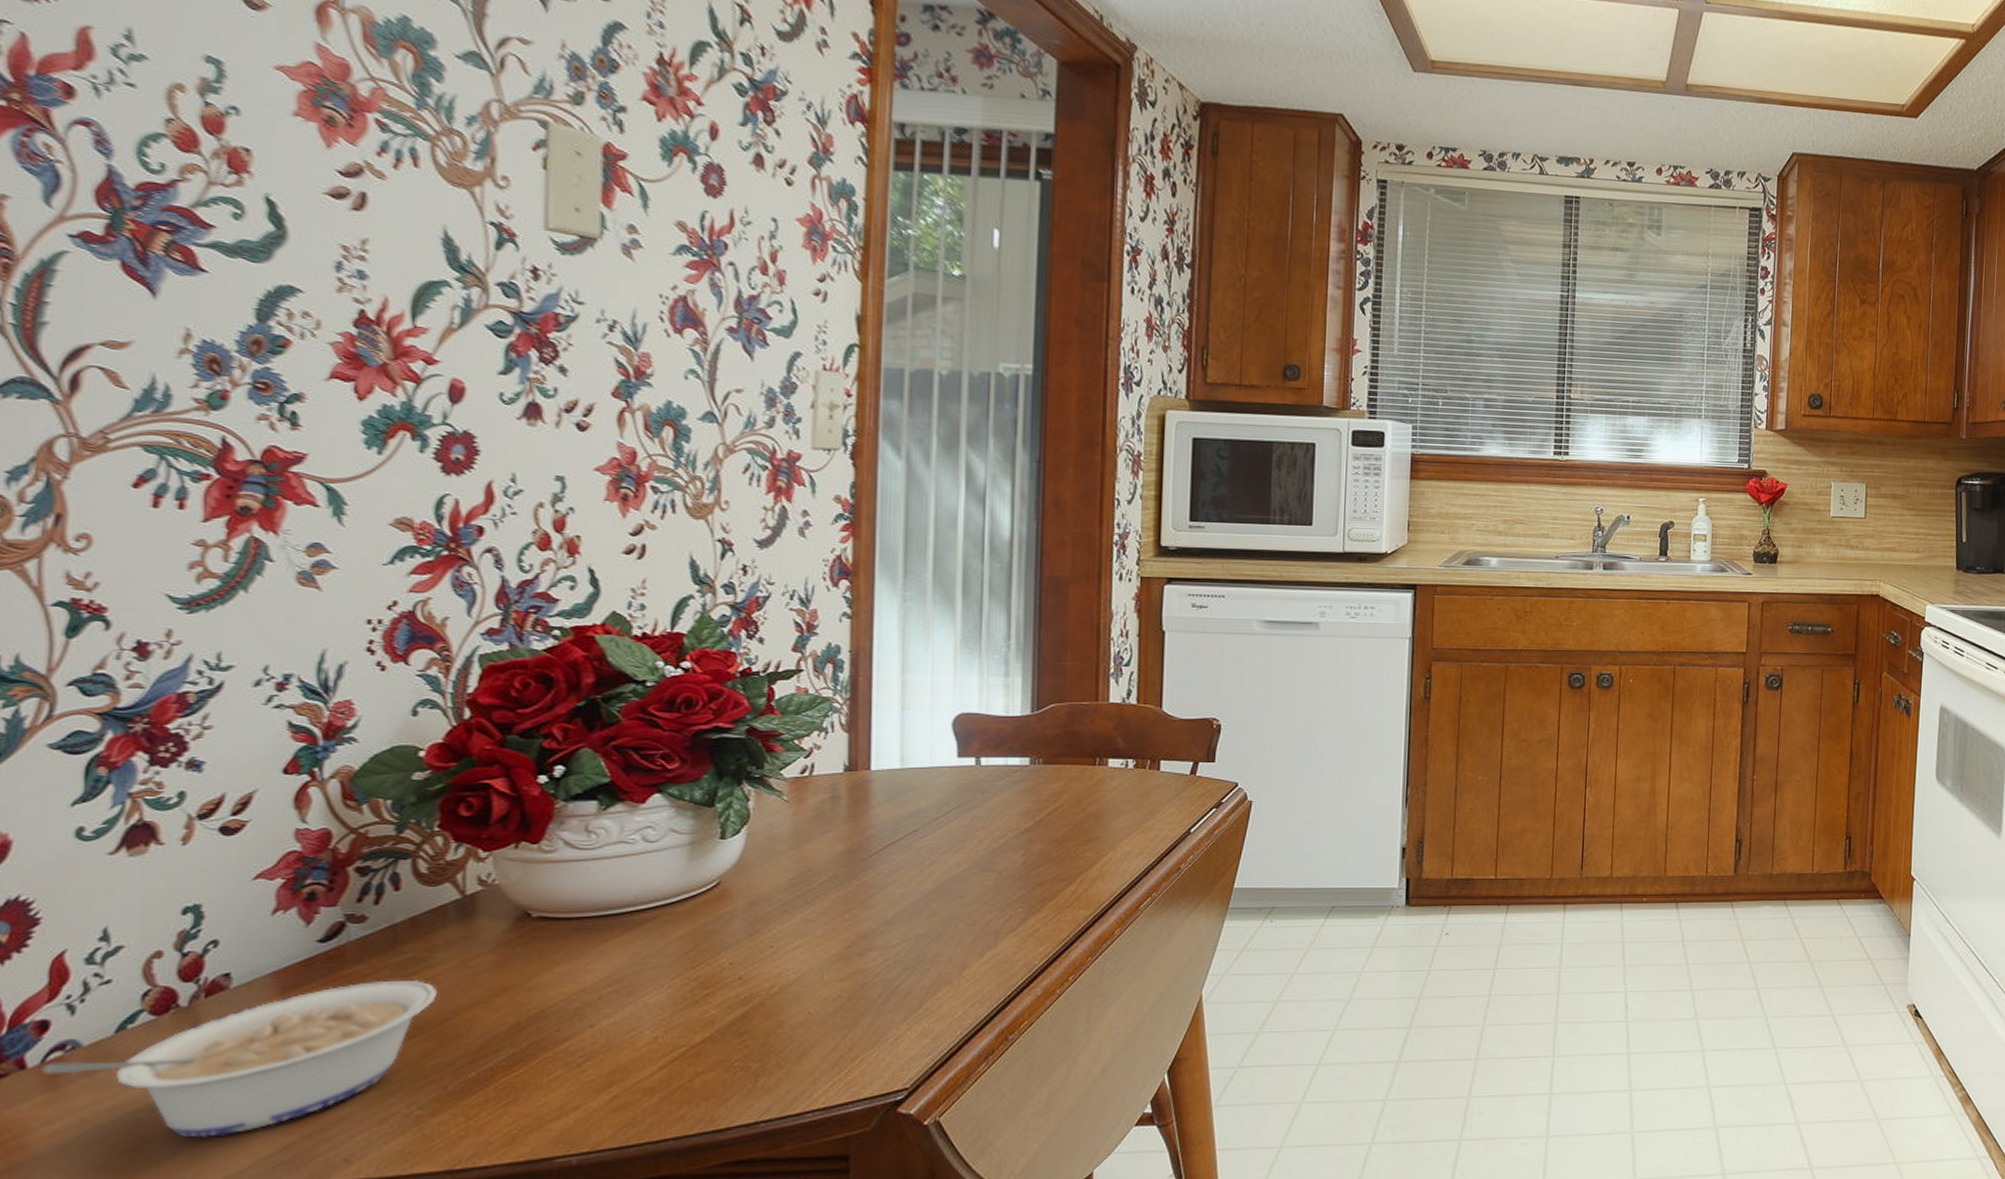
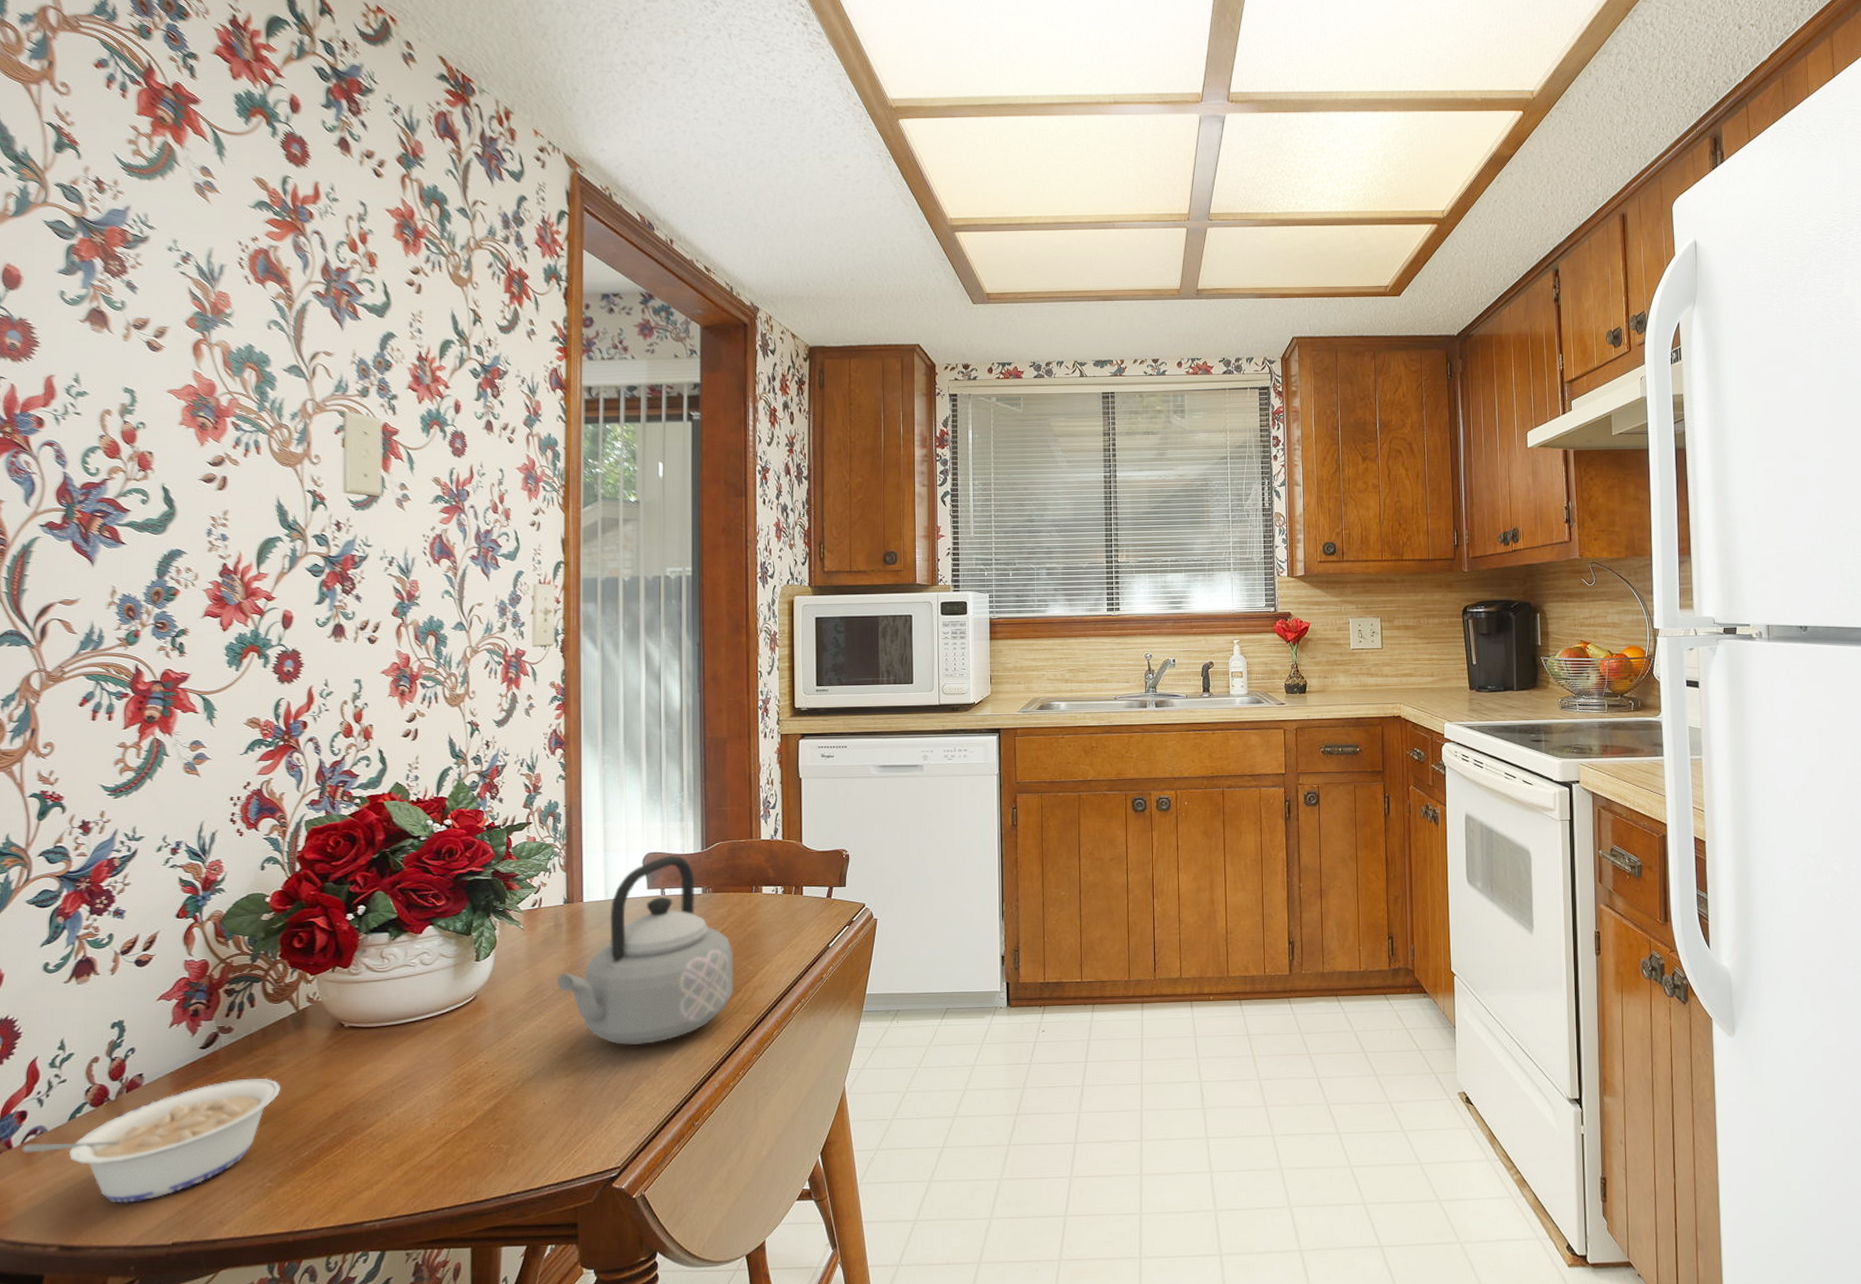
teapot: none [831,717,1067,945] -> present [557,855,734,1046]

